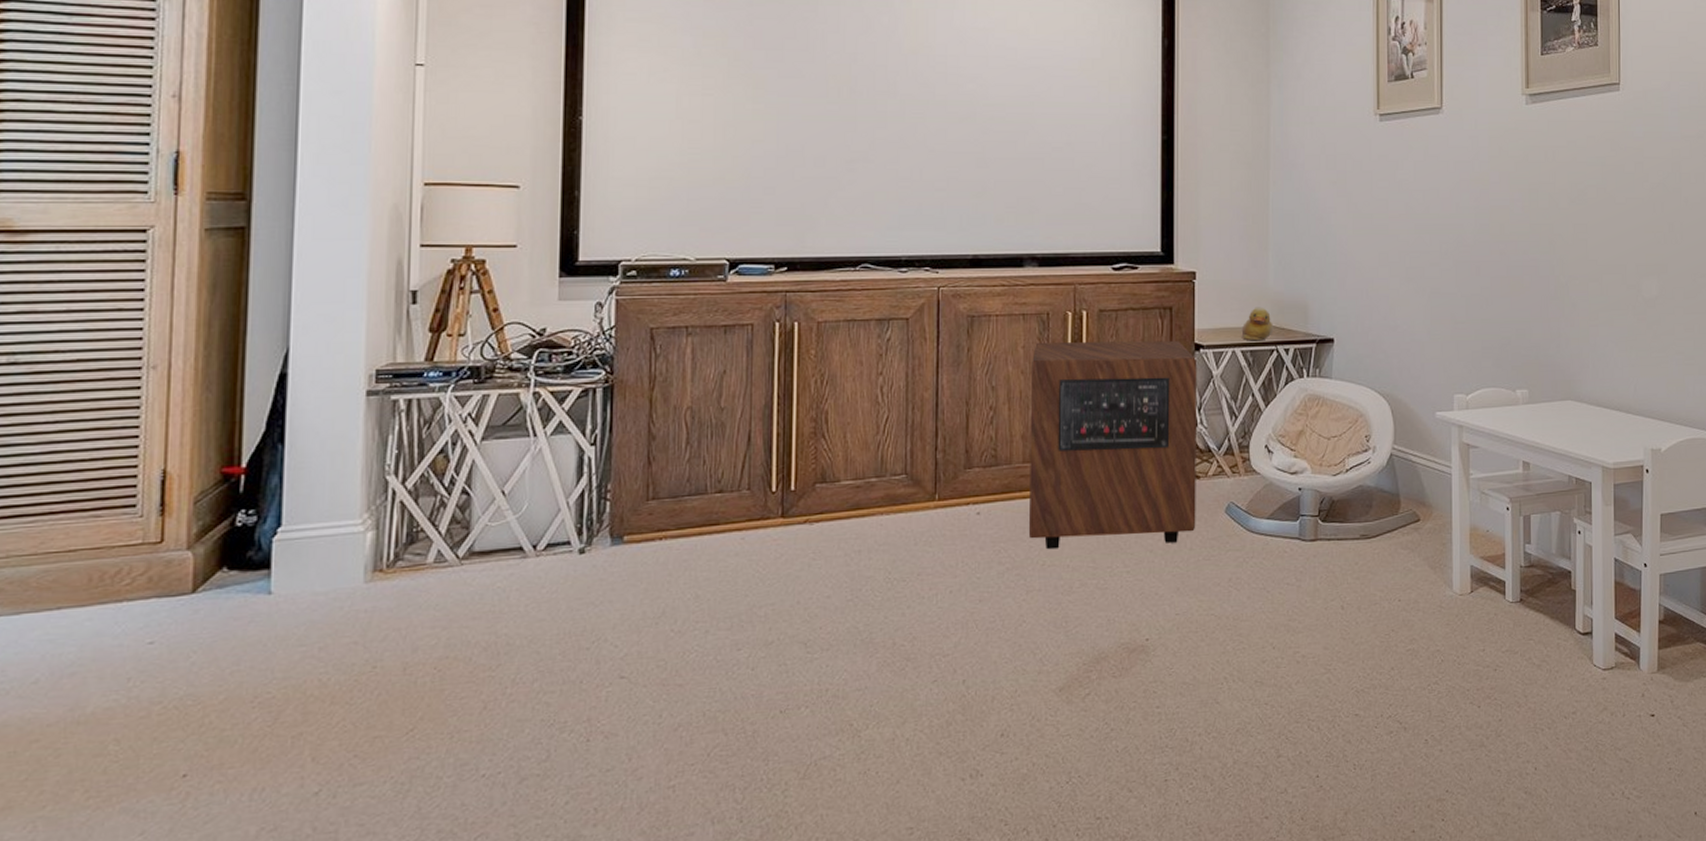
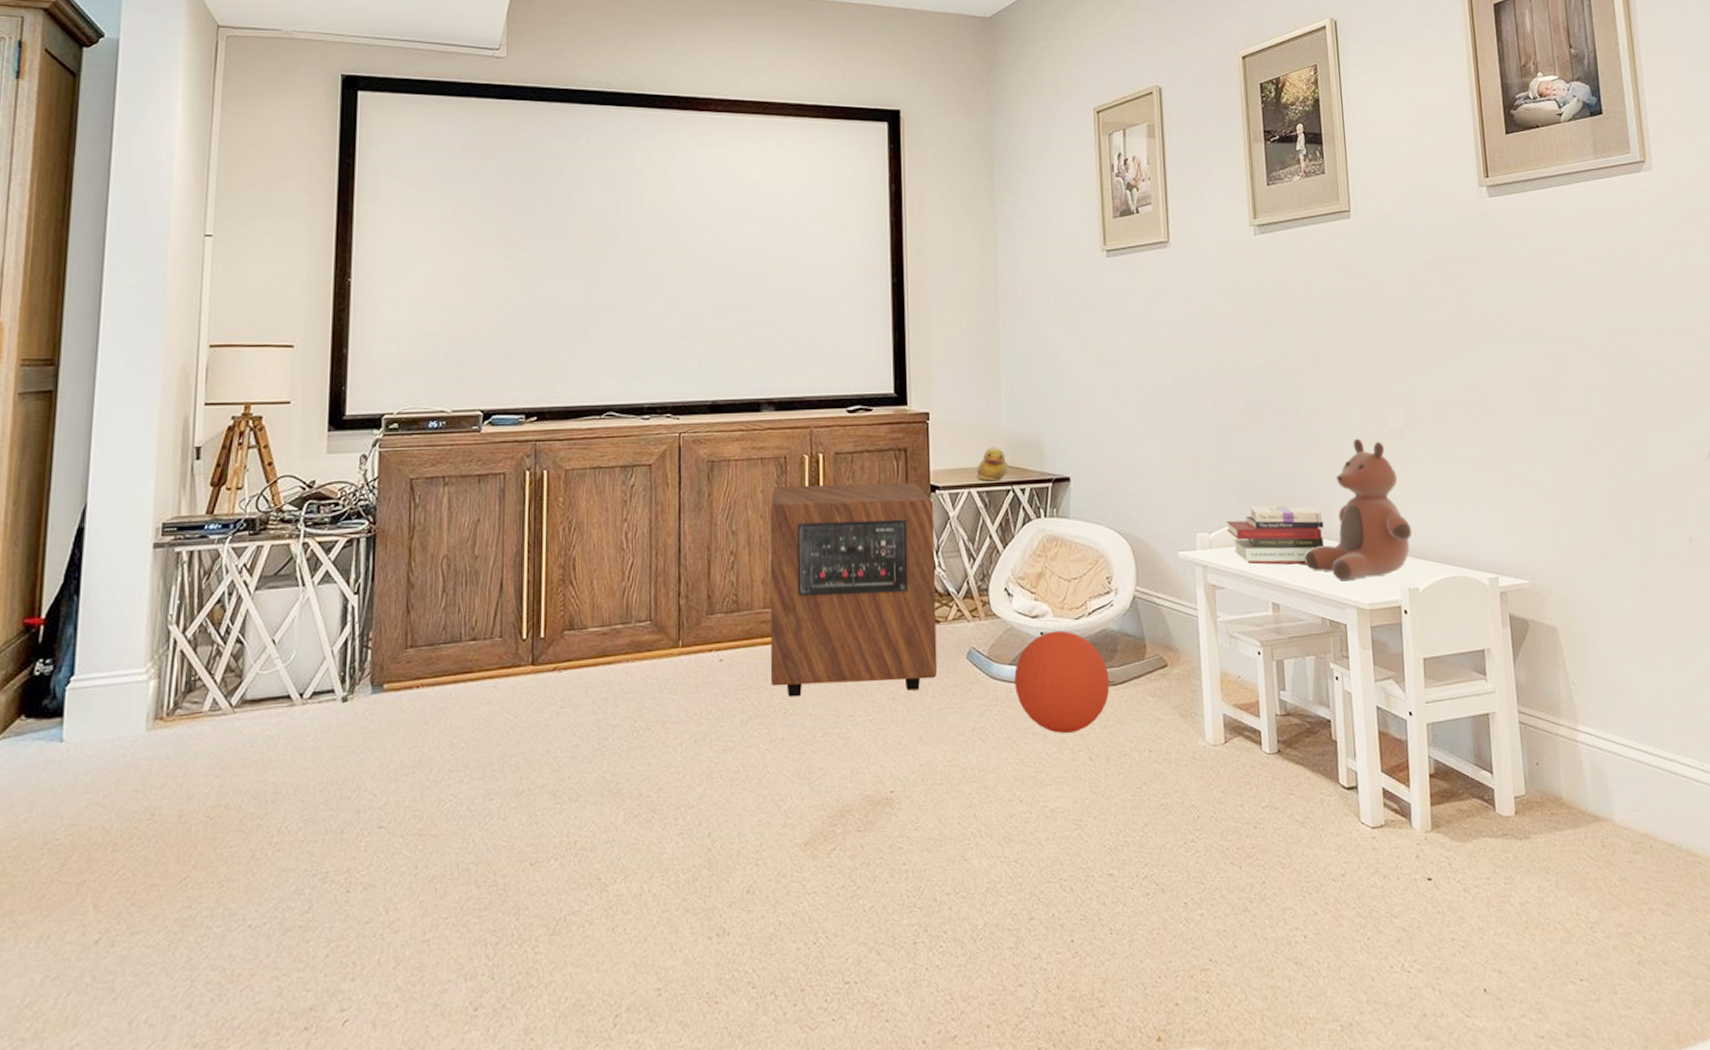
ball: none [1272,486,1364,584] -> present [1014,630,1110,733]
books: none [1483,369,1576,426] -> present [1226,505,1324,566]
teddy bear: none [1555,306,1658,442] -> present [1304,438,1412,581]

